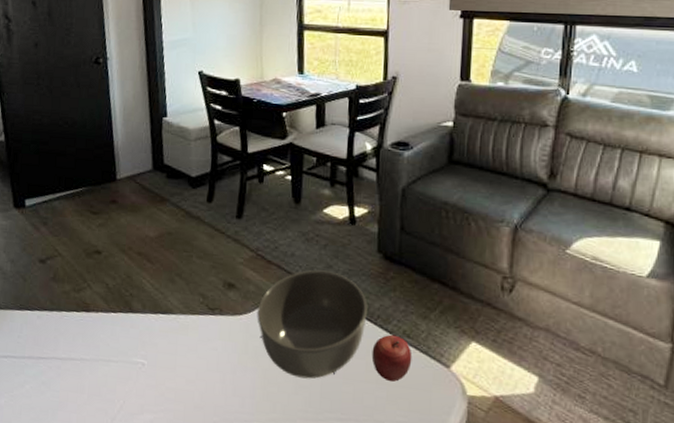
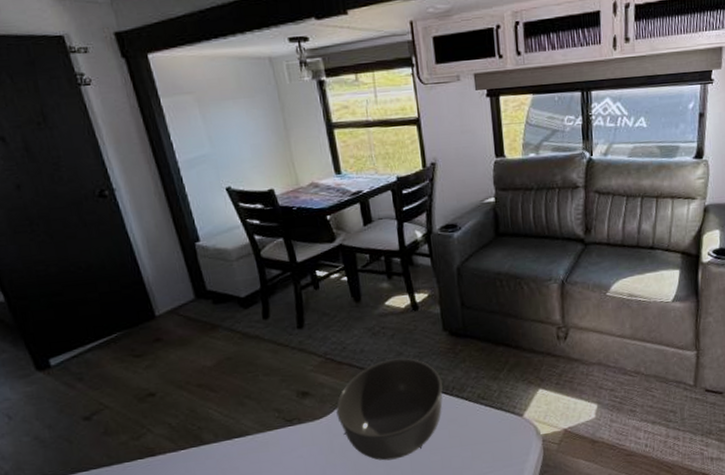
fruit: present [371,334,412,382] -> none [452,400,490,441]

